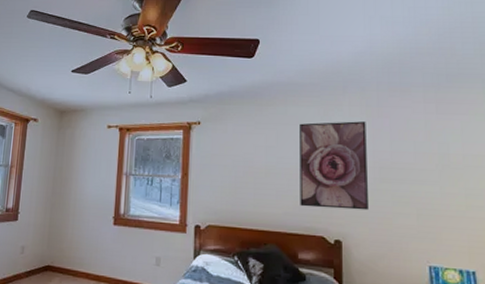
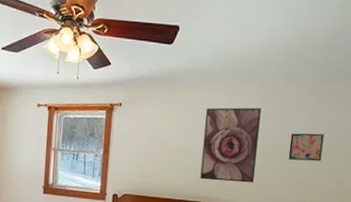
wall art: none [408,148,453,183] -> present [288,133,324,162]

